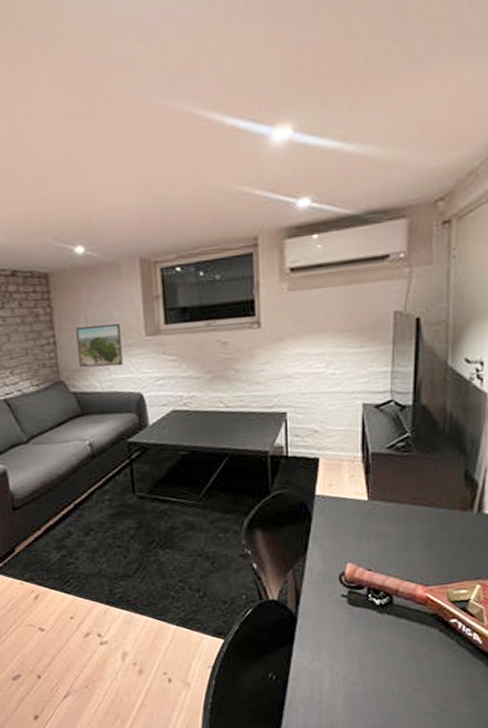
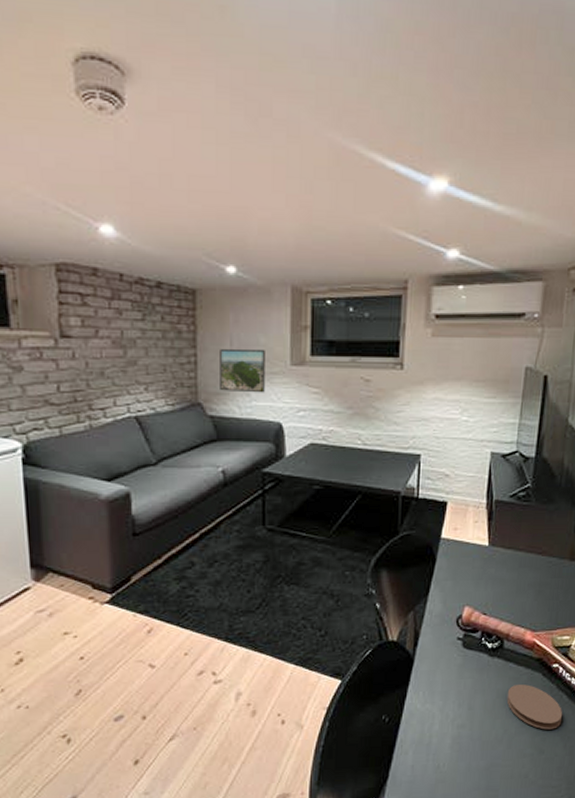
coaster: none [401,640,466,687] -> present [506,683,563,730]

